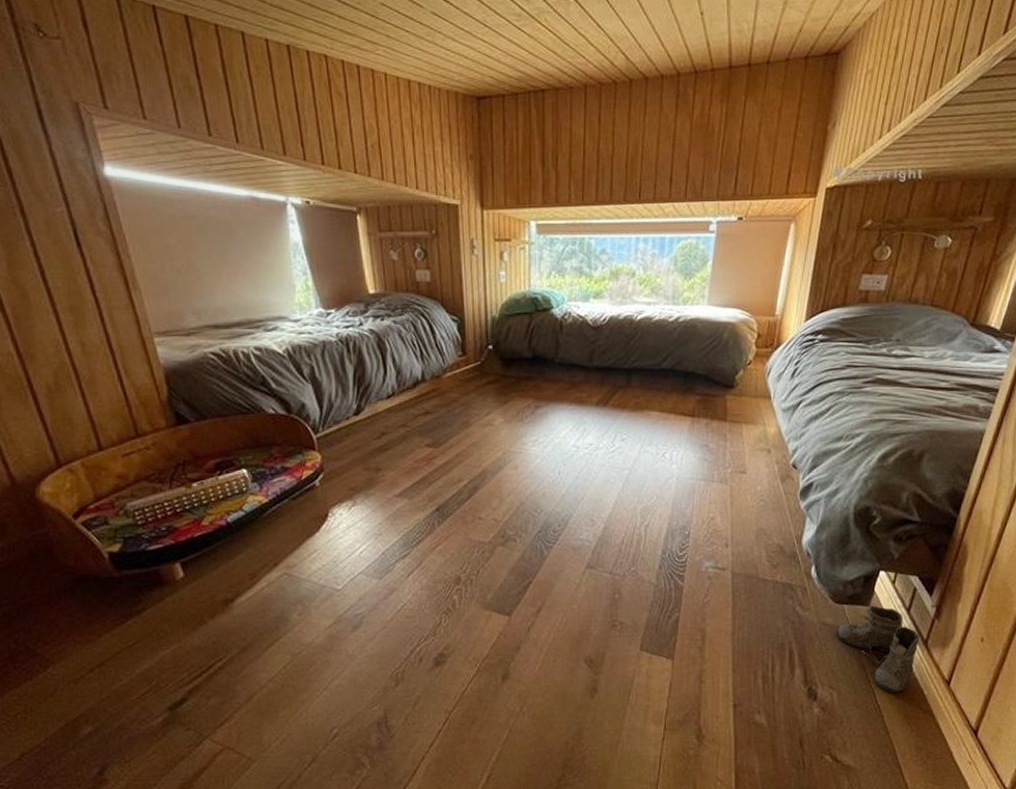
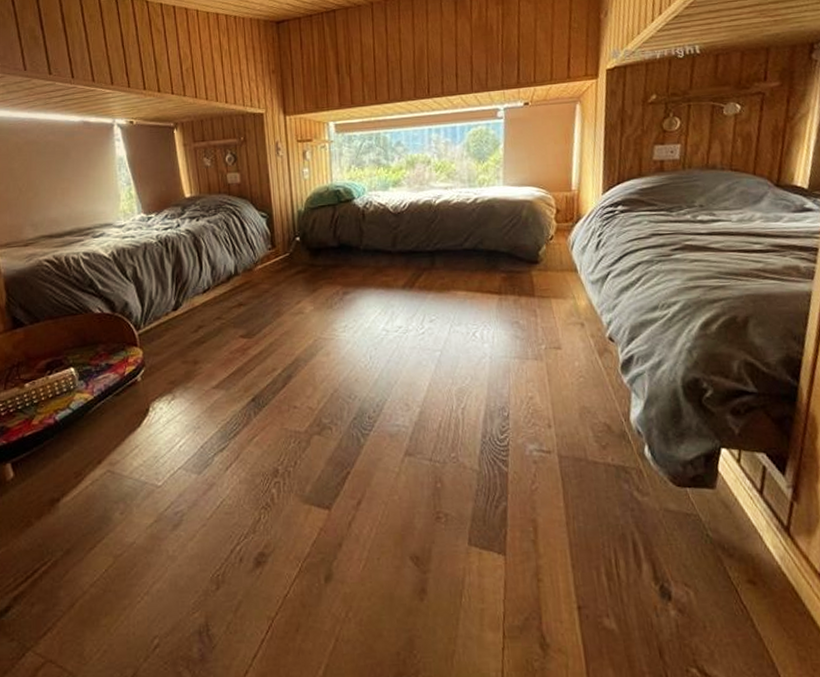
boots: present [835,605,924,693] -> none [682,487,796,591]

